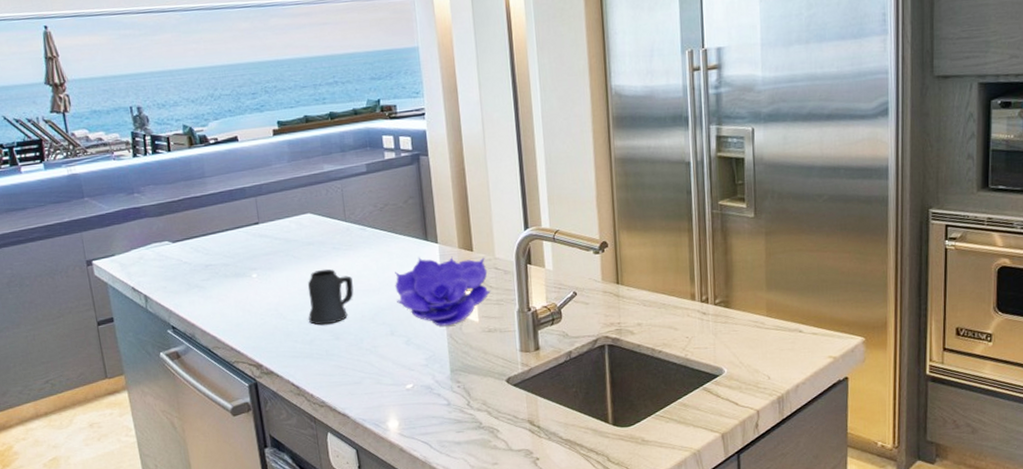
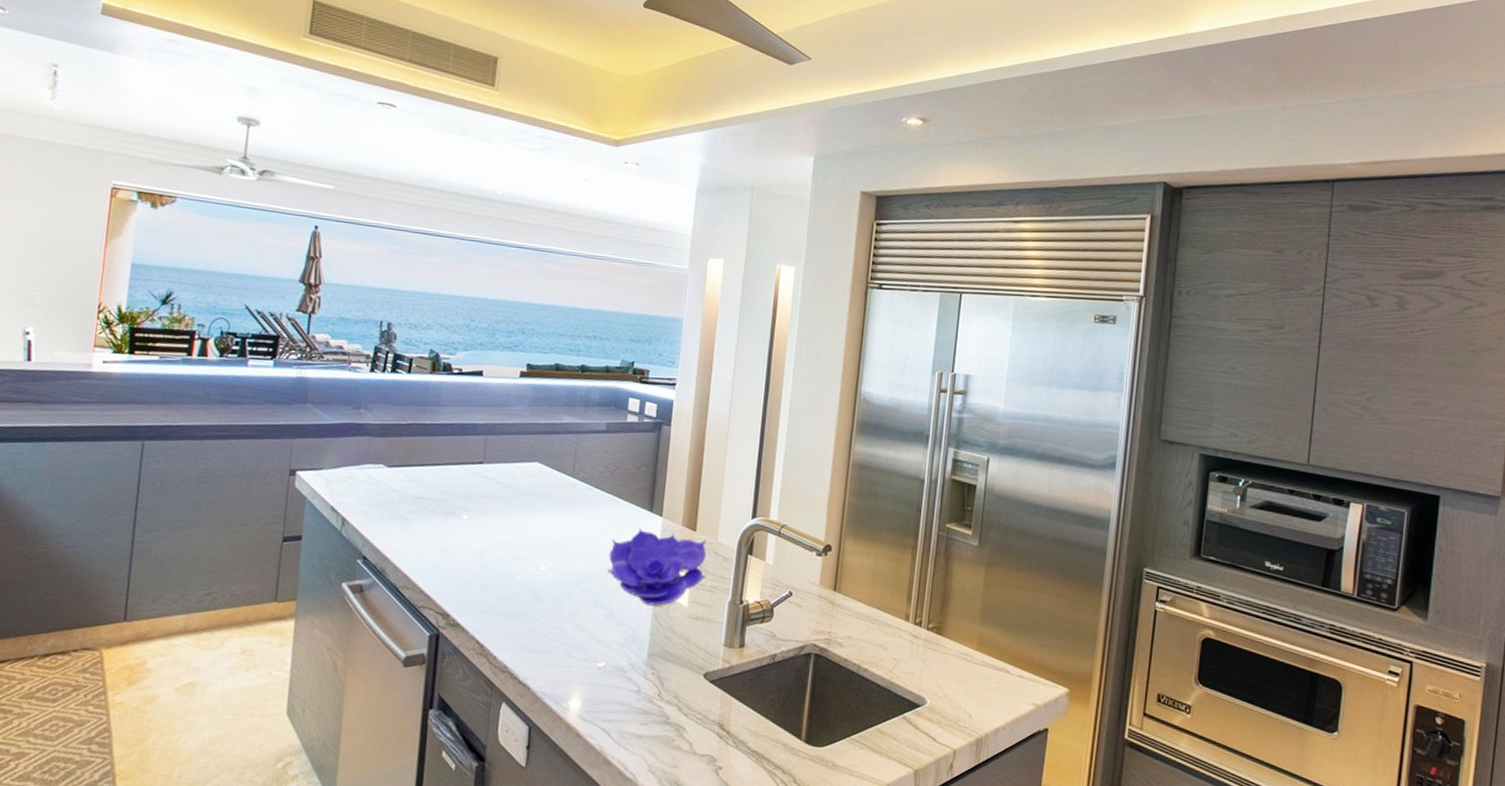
mug: present [307,269,354,325] -> none [511,522,567,583]

